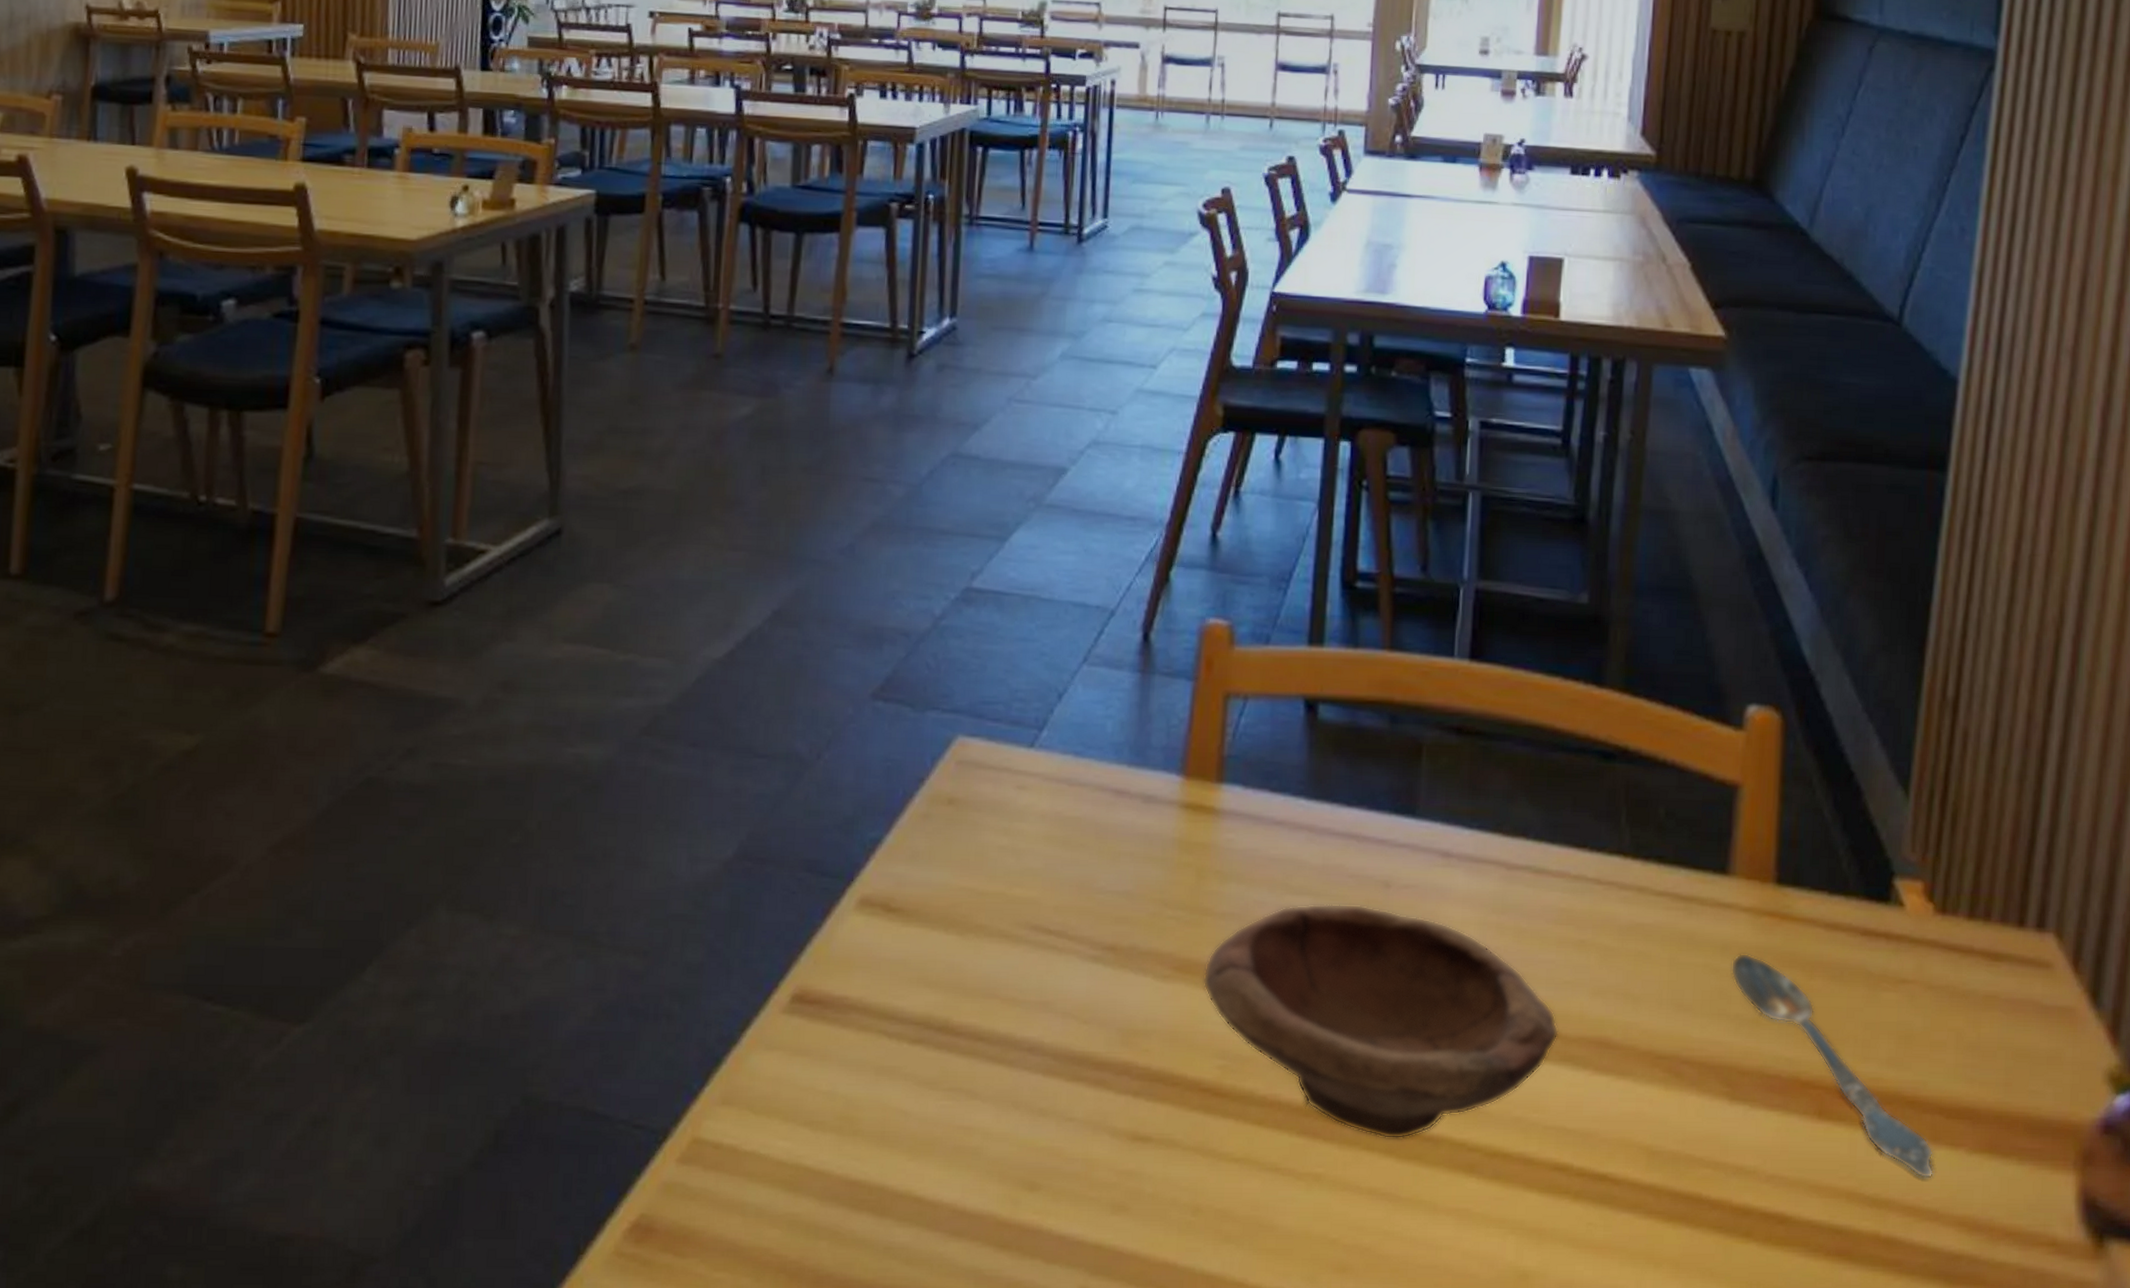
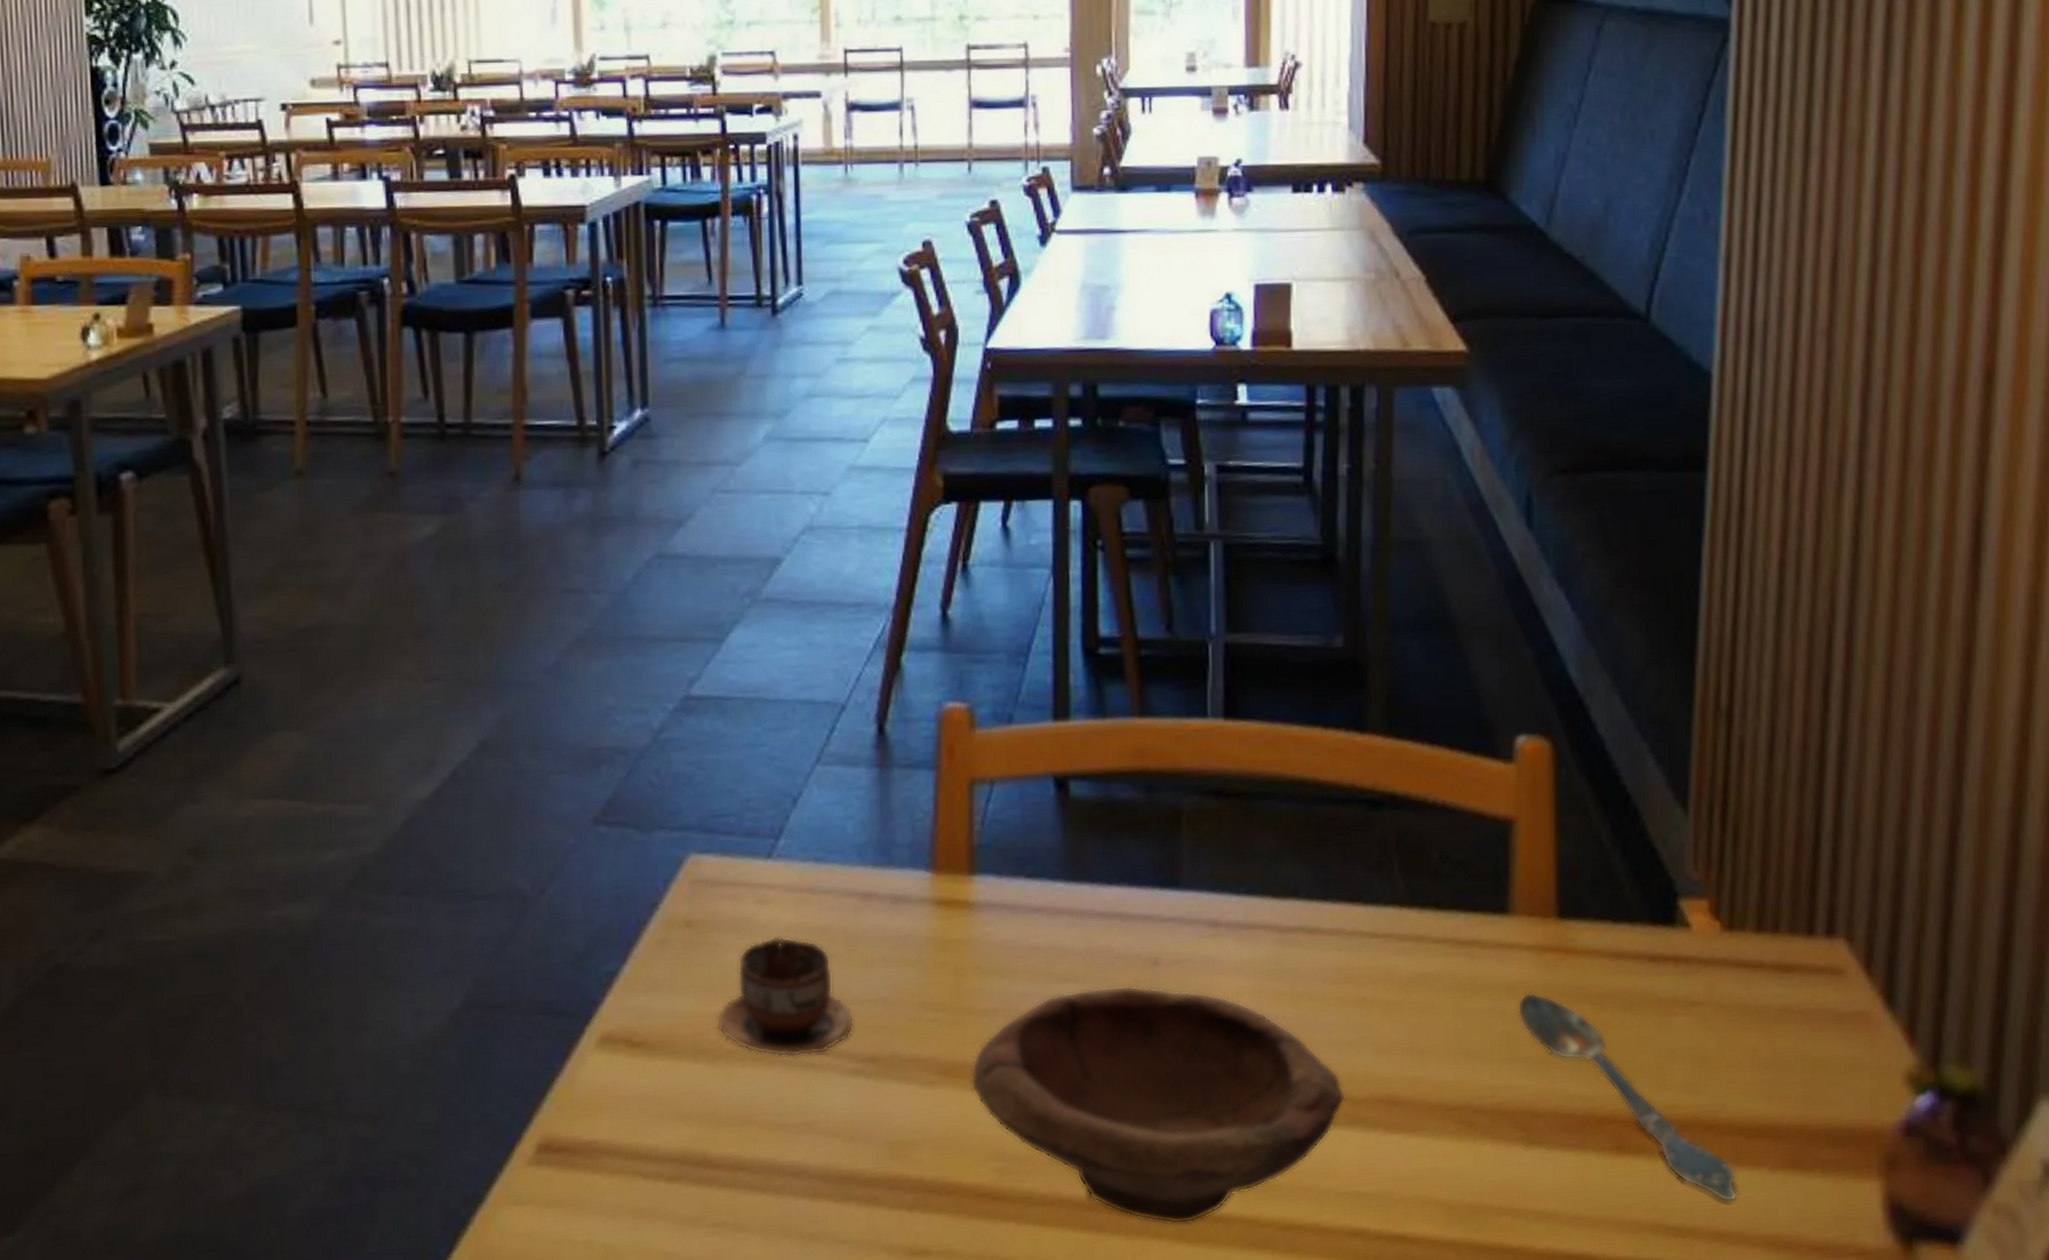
cup: none [969,820,1099,939] -> present [716,934,855,1058]

